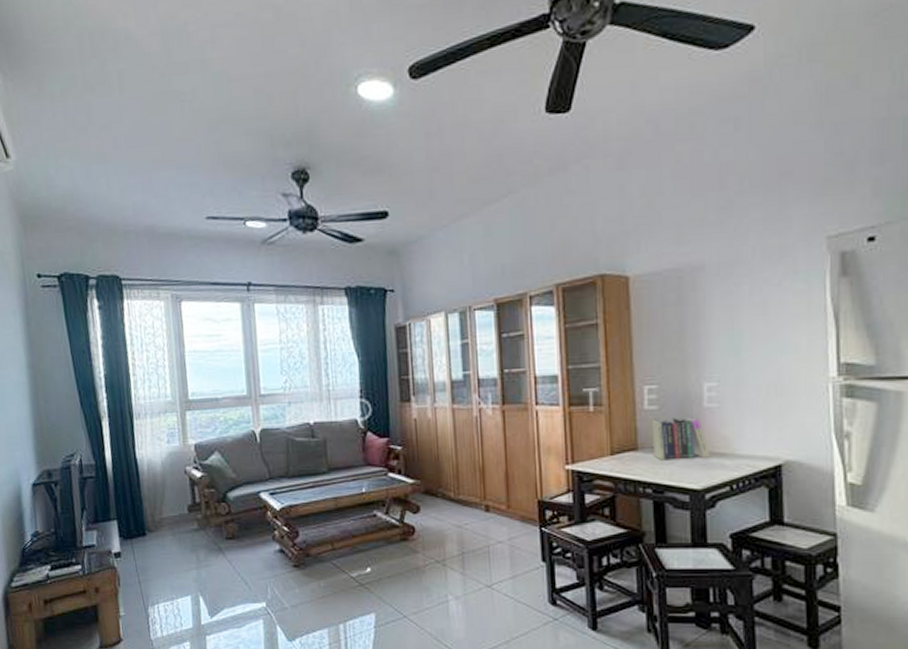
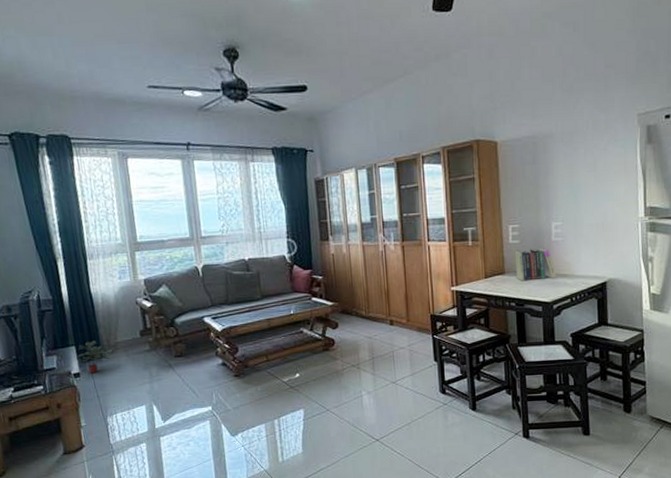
potted plant: none [118,515,159,554] -> present [77,340,114,374]

